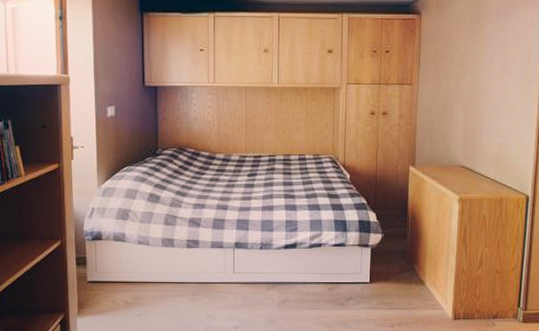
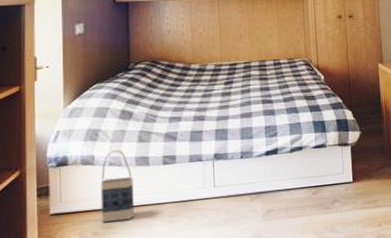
bag: none [130,230,160,293] -> present [100,150,134,222]

